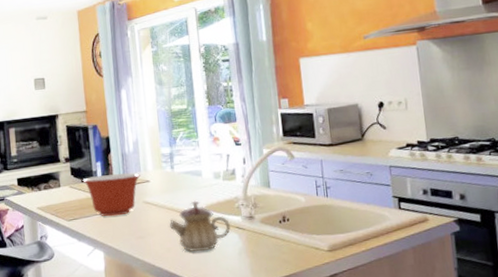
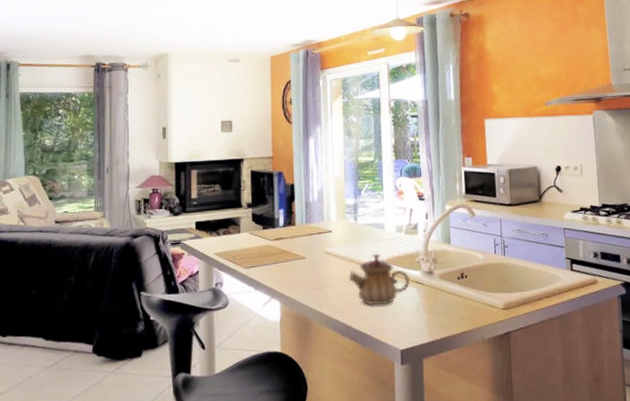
mixing bowl: present [82,172,140,217] -> none [264,221,323,266]

